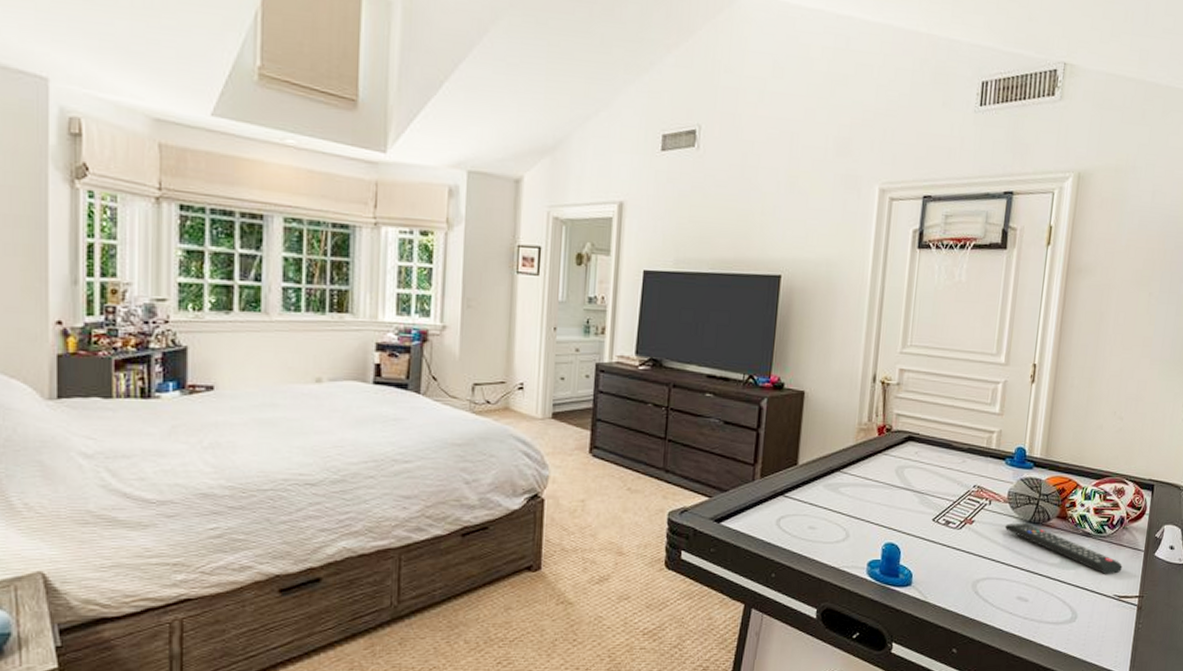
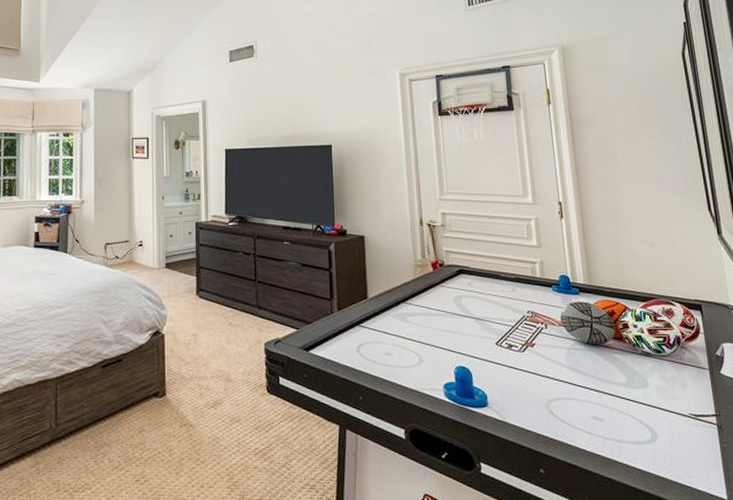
remote control: present [1005,522,1122,575] -> none [565,344,691,394]

